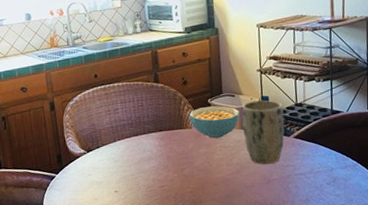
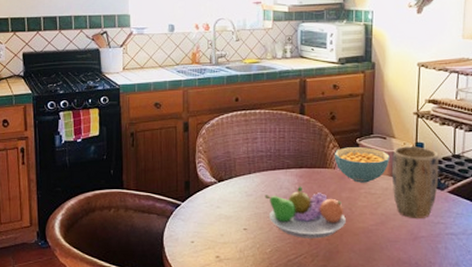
fruit bowl: none [130,147,206,194] -> present [265,186,346,239]

